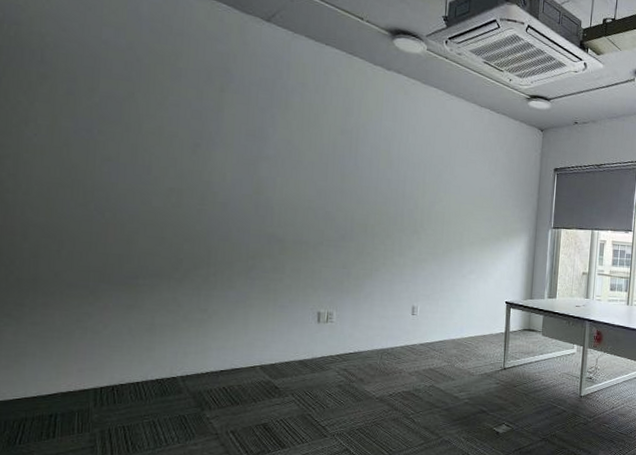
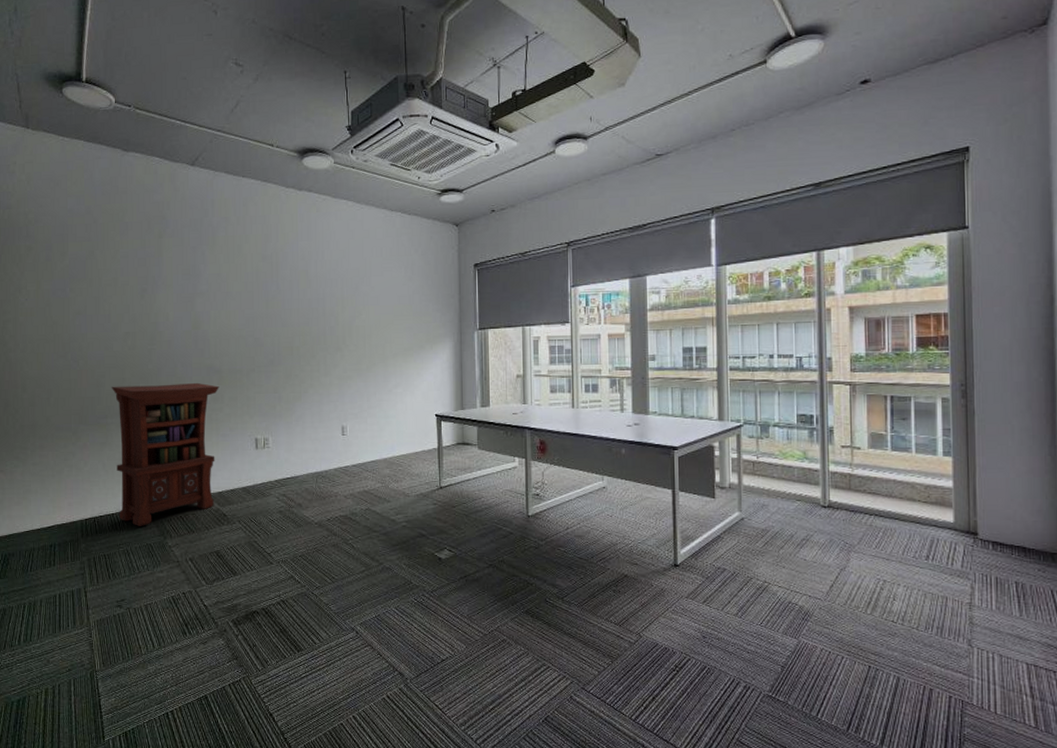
lectern: none [145,244,281,397] -> present [111,382,219,526]

